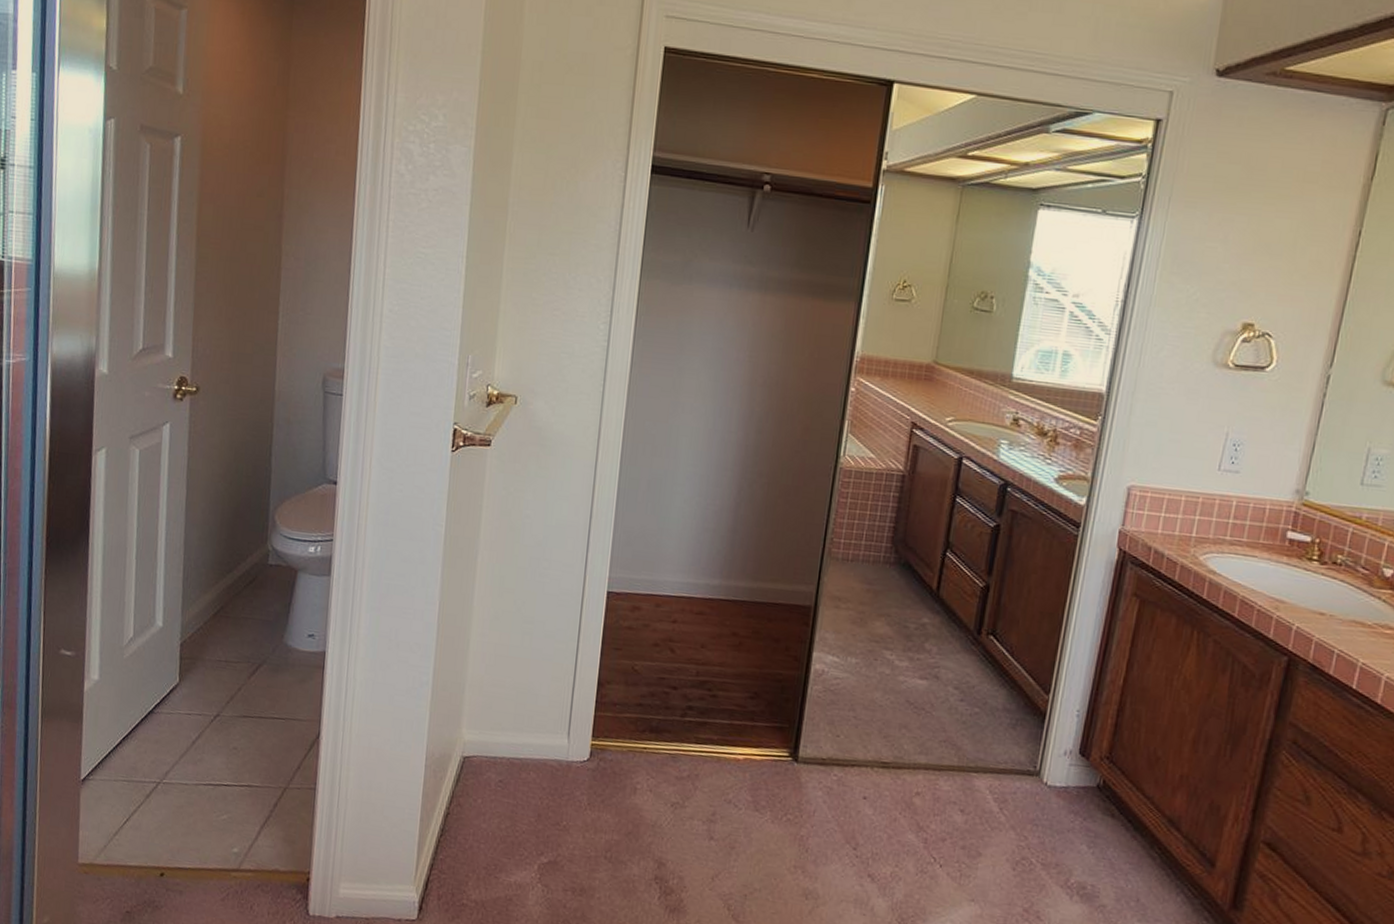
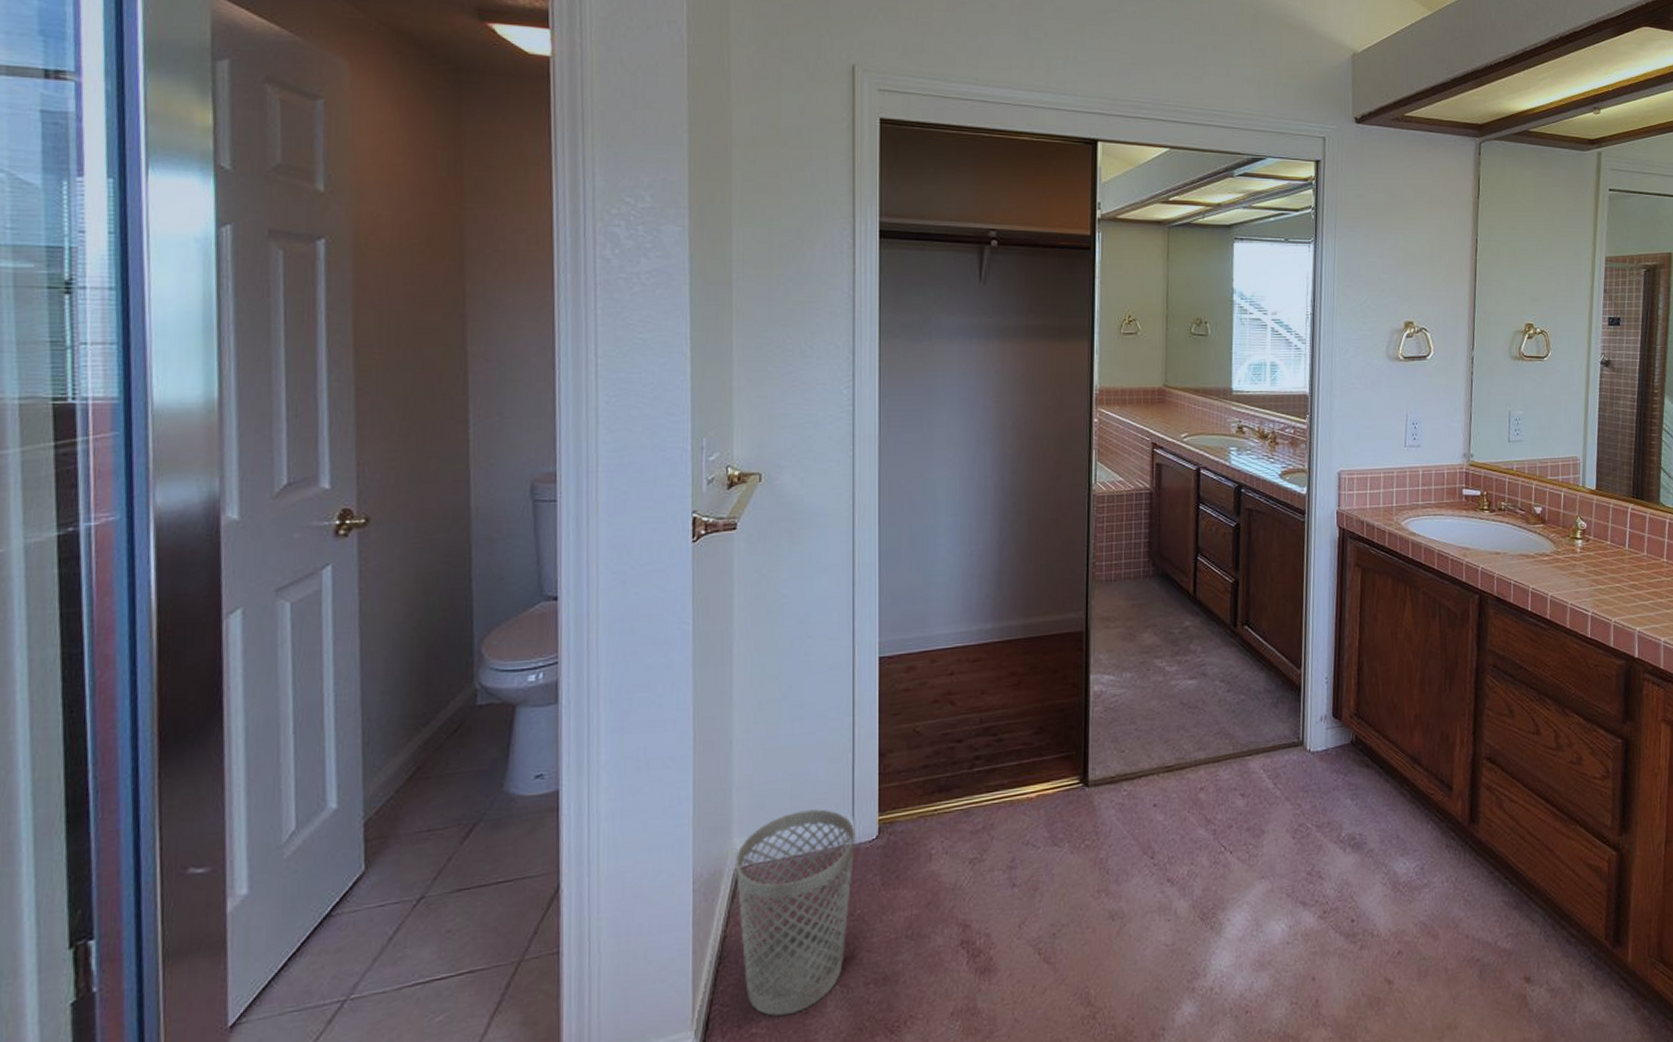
wastebasket: none [461,718,569,898] -> present [736,808,856,1017]

